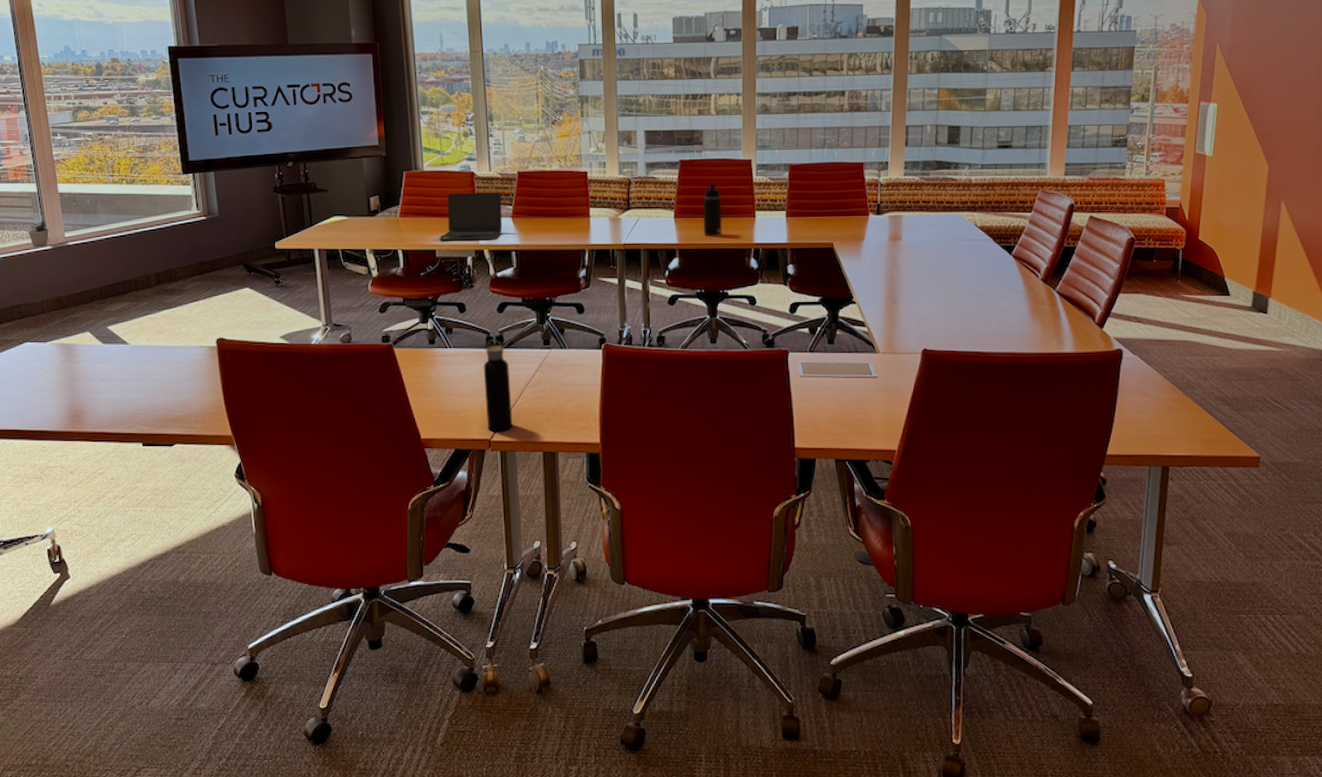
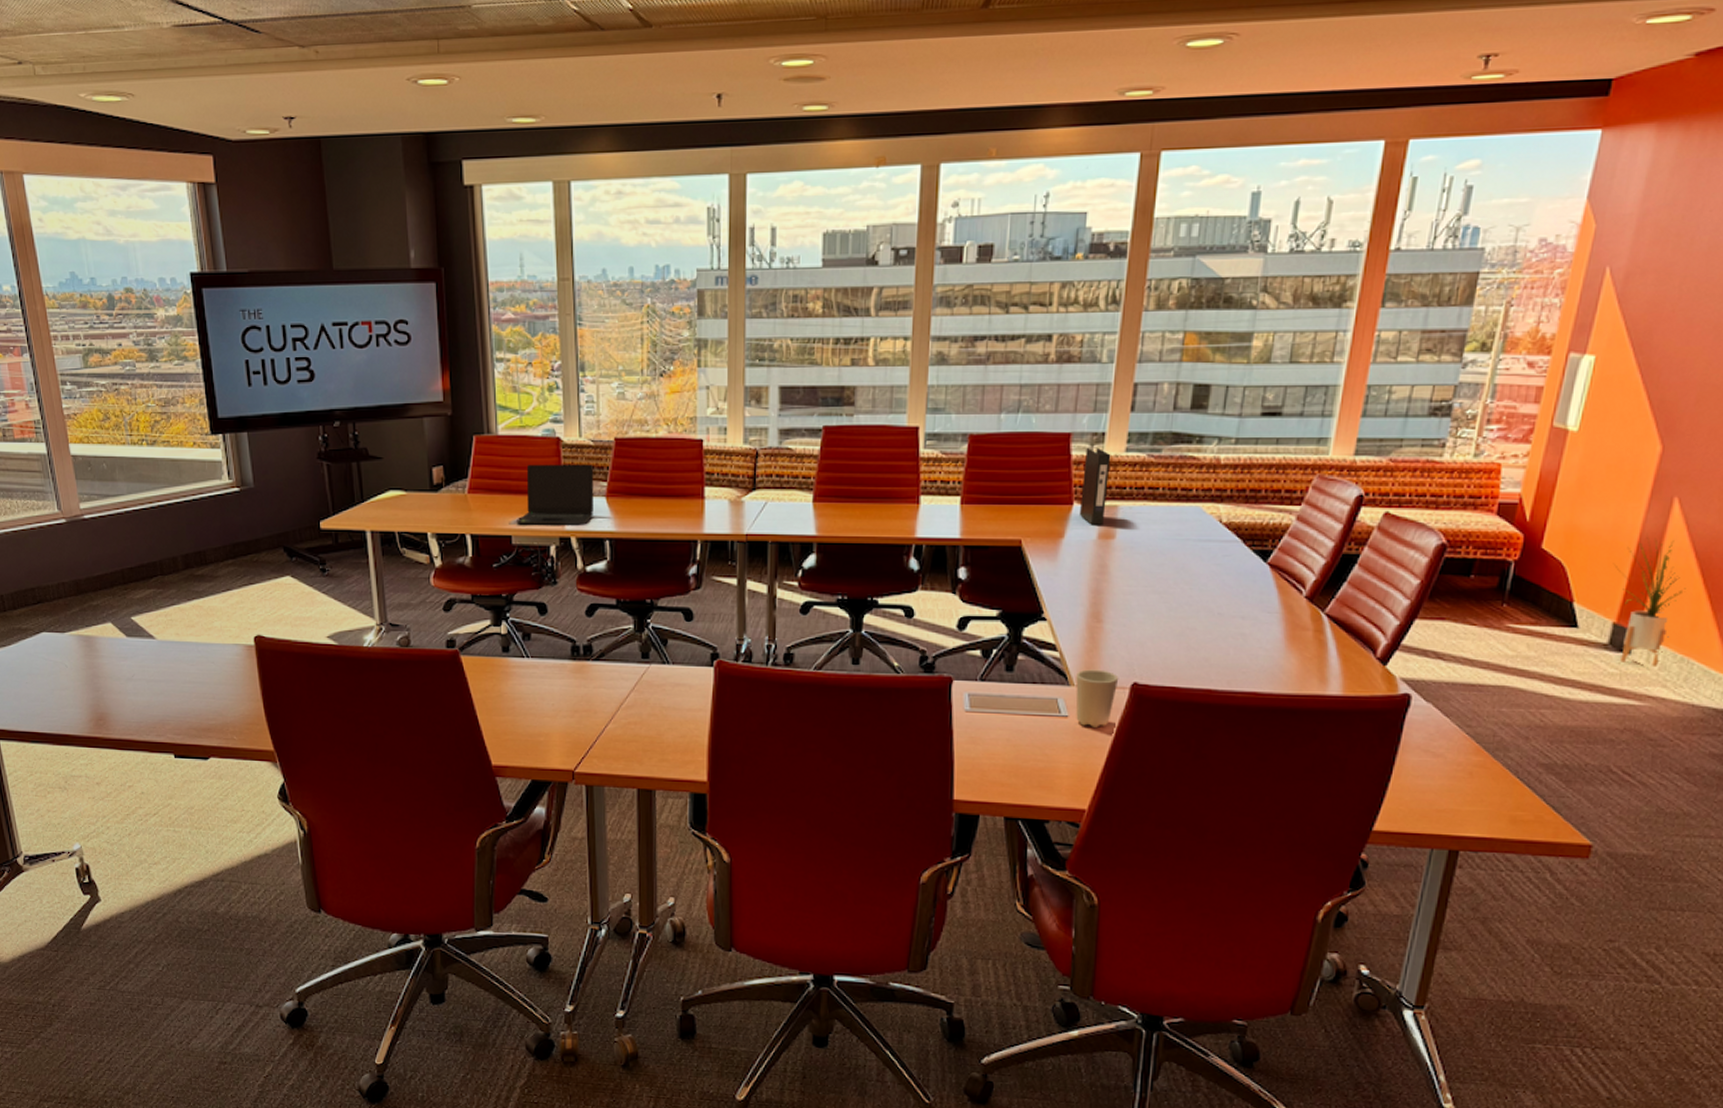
potted plant: present [28,220,50,248] -> none [39,488,63,521]
water bottle: present [483,339,513,432] -> none [567,649,602,762]
water bottle: present [703,182,722,236] -> none [850,456,876,527]
binder: none [874,173,894,230] -> present [1080,447,1111,525]
cup: none [881,340,913,385] -> present [1075,669,1119,728]
house plant: none [1248,230,1298,323] -> present [1614,537,1686,668]

